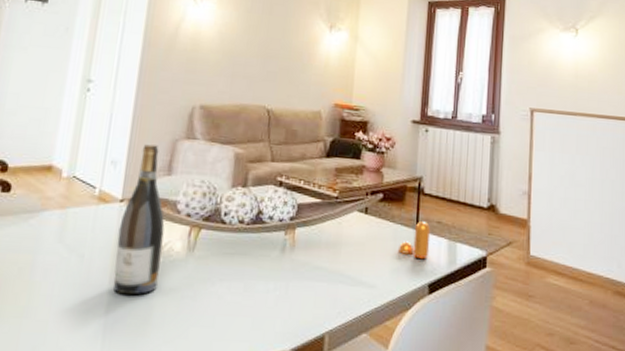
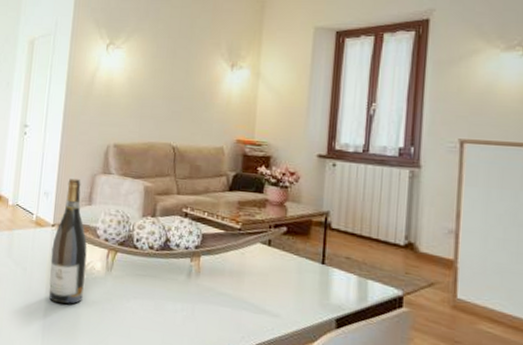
pepper shaker: present [399,222,431,259] -> none [304,256,339,293]

